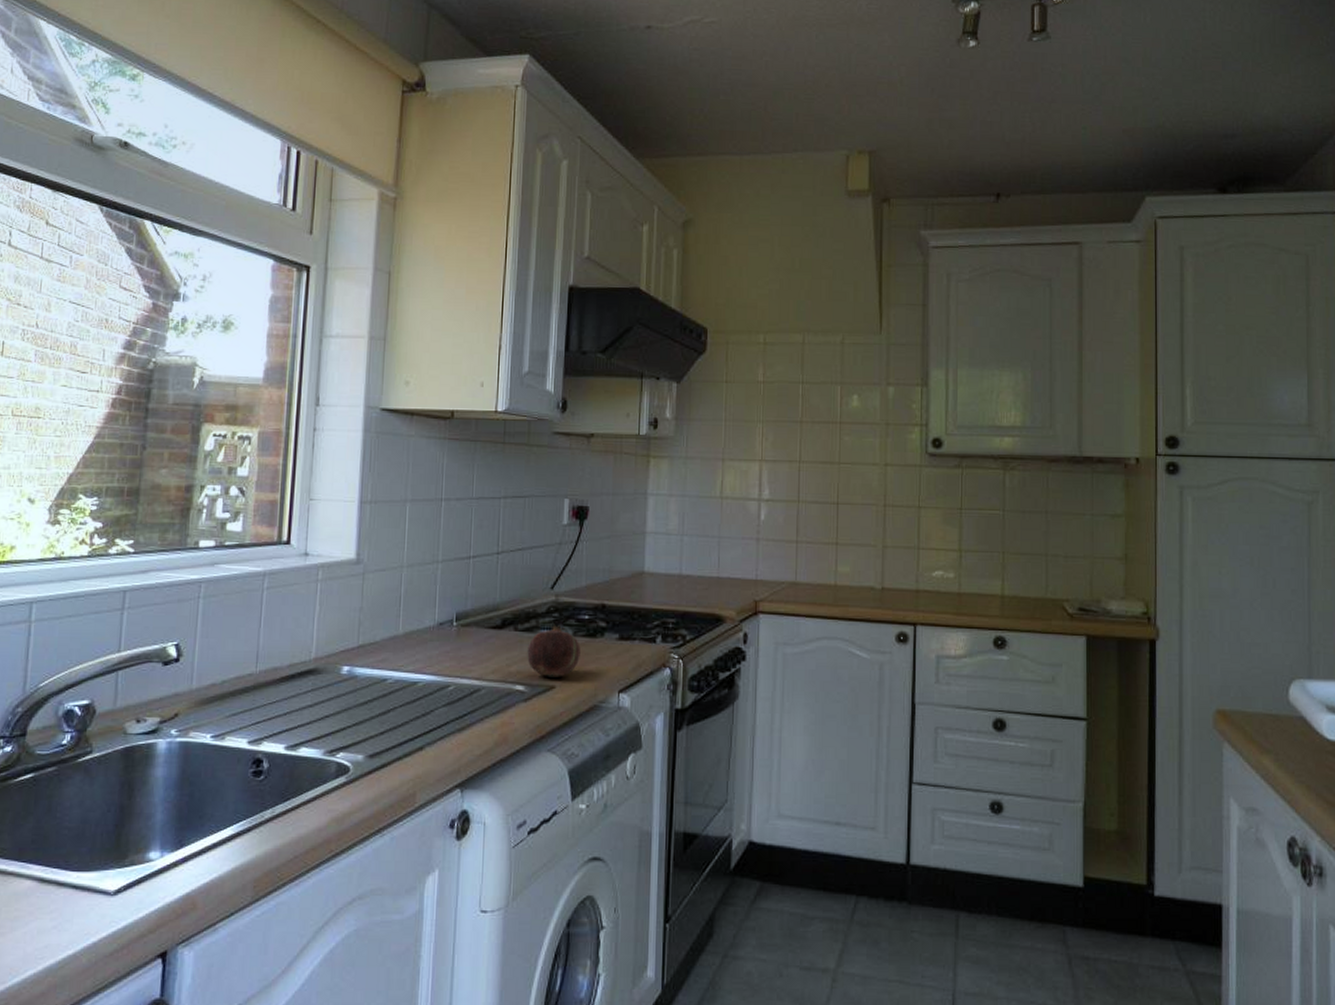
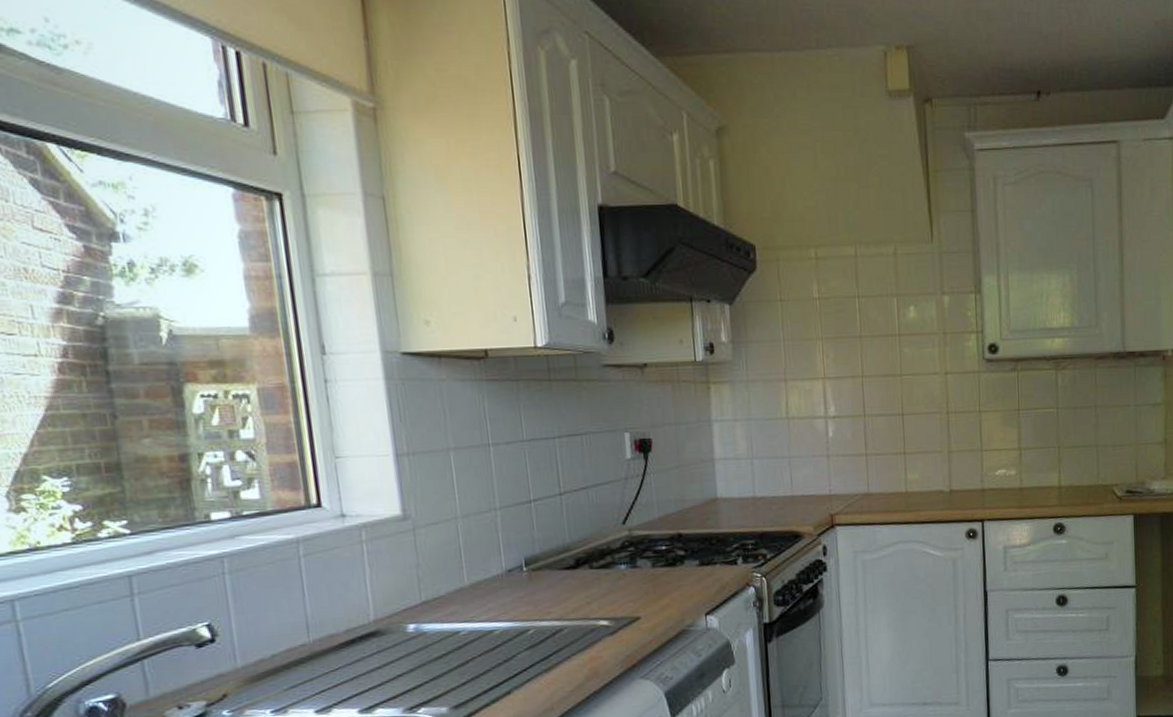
fruit: present [527,622,581,677] -> none [606,556,662,609]

